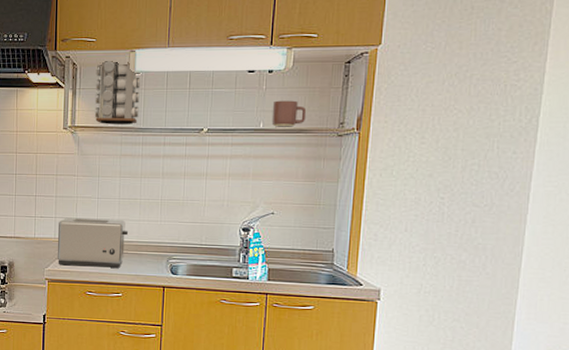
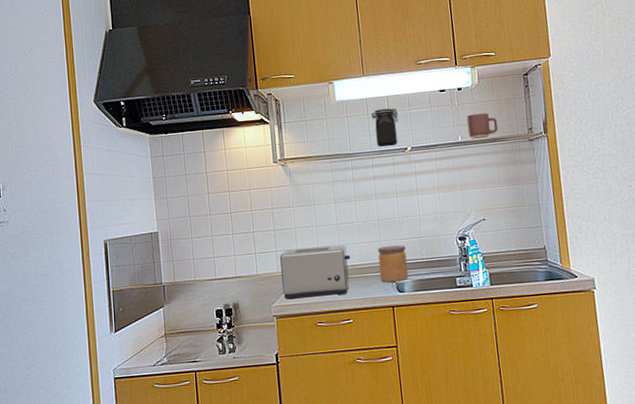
spice rack: present [95,61,141,124] -> none [299,93,345,154]
jar: none [155,227,186,264] -> present [378,245,409,283]
jar: none [171,85,199,126] -> present [372,108,398,148]

